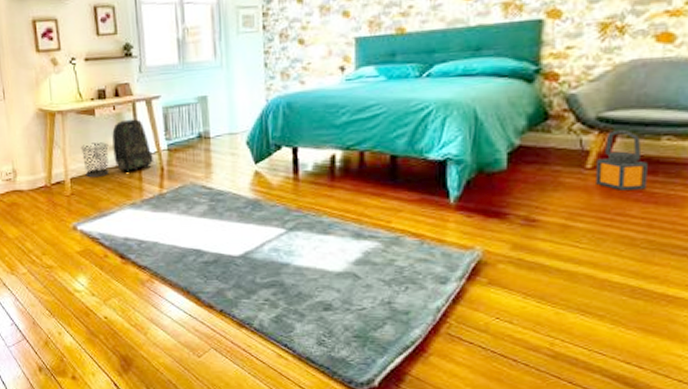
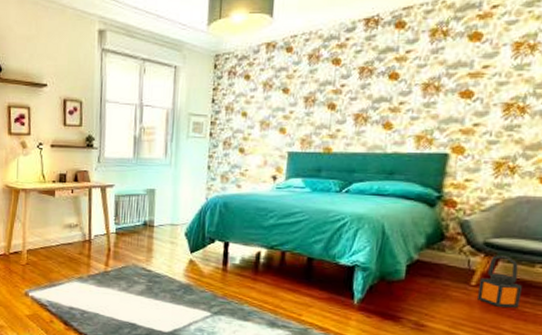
waste bin: present [80,142,109,178] -> none [39,220,64,252]
backpack: present [112,119,153,172] -> none [67,202,102,250]

